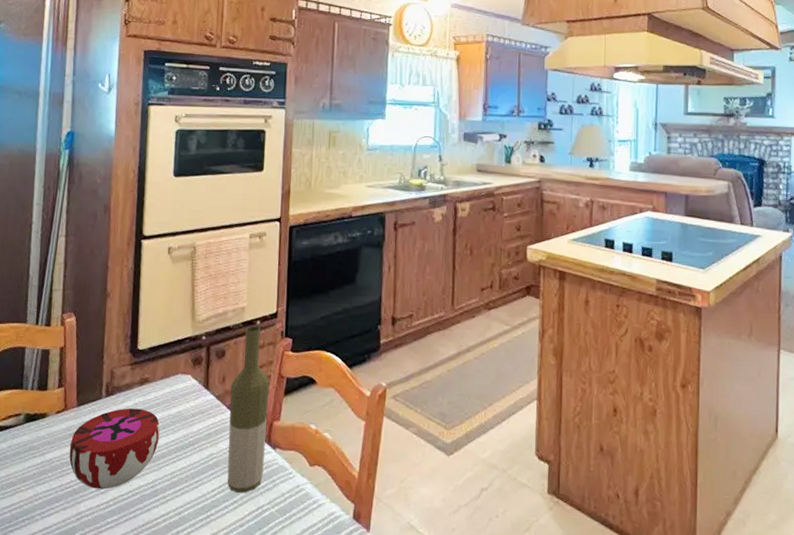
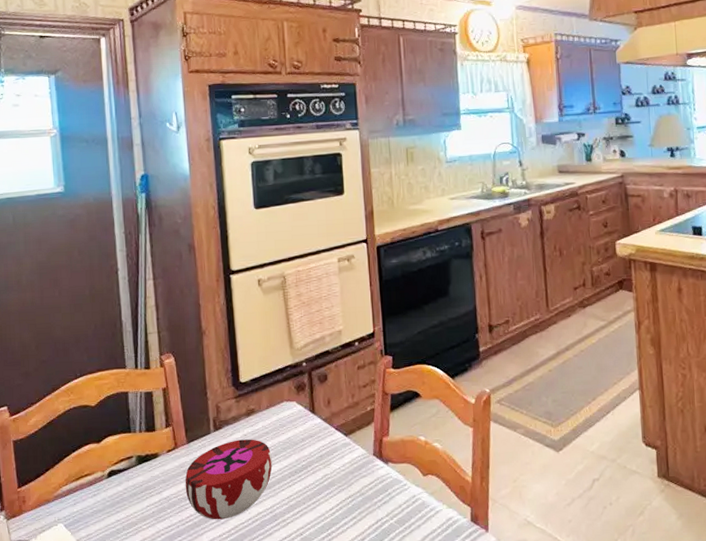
bottle: present [227,325,270,494] -> none [336,347,379,509]

